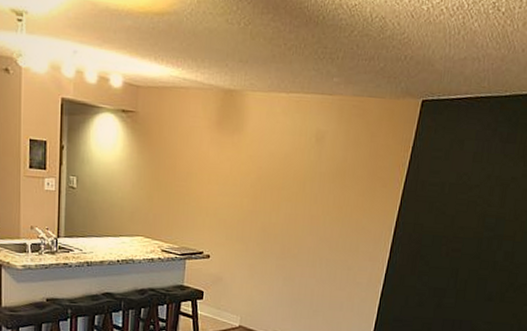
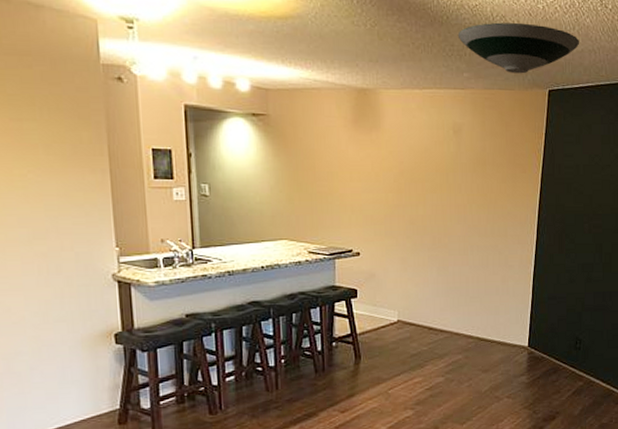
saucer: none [332,24,464,82] -> present [457,22,580,74]

